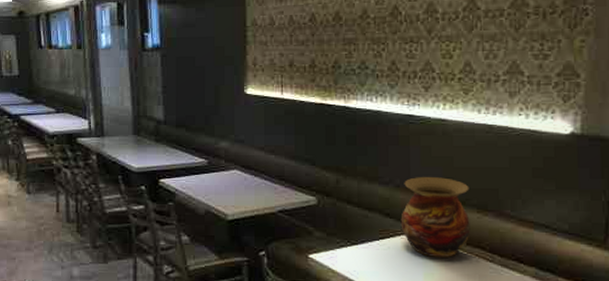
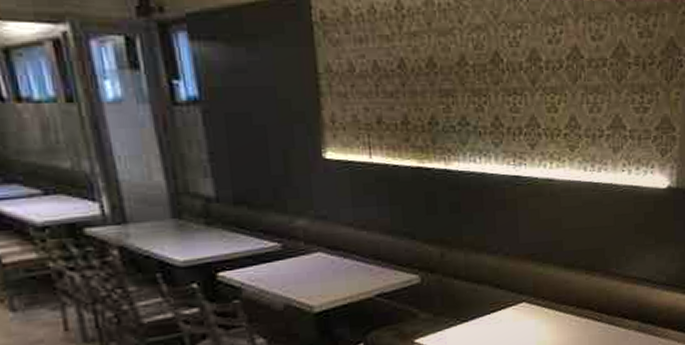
vase: present [400,177,470,259] -> none [511,241,580,325]

